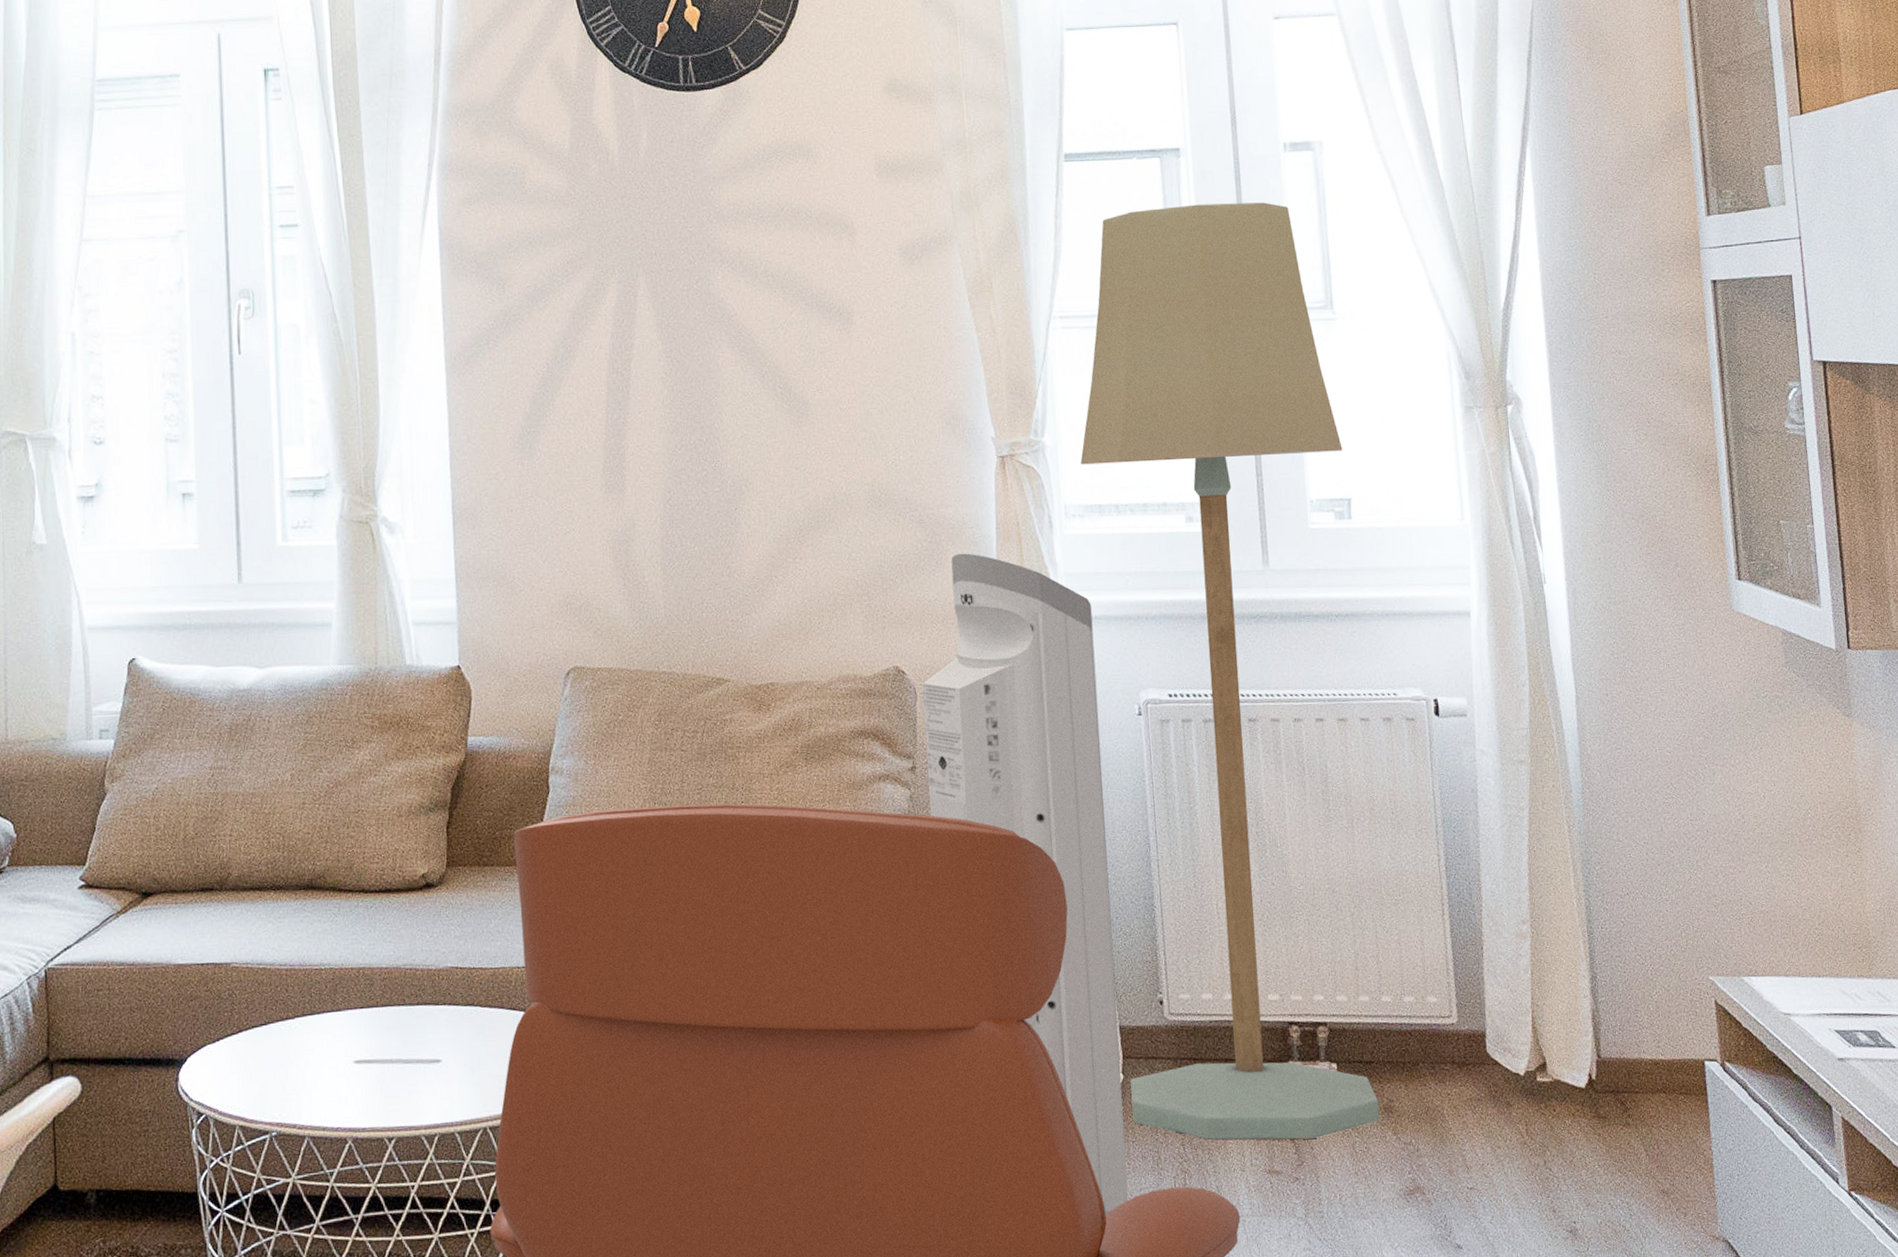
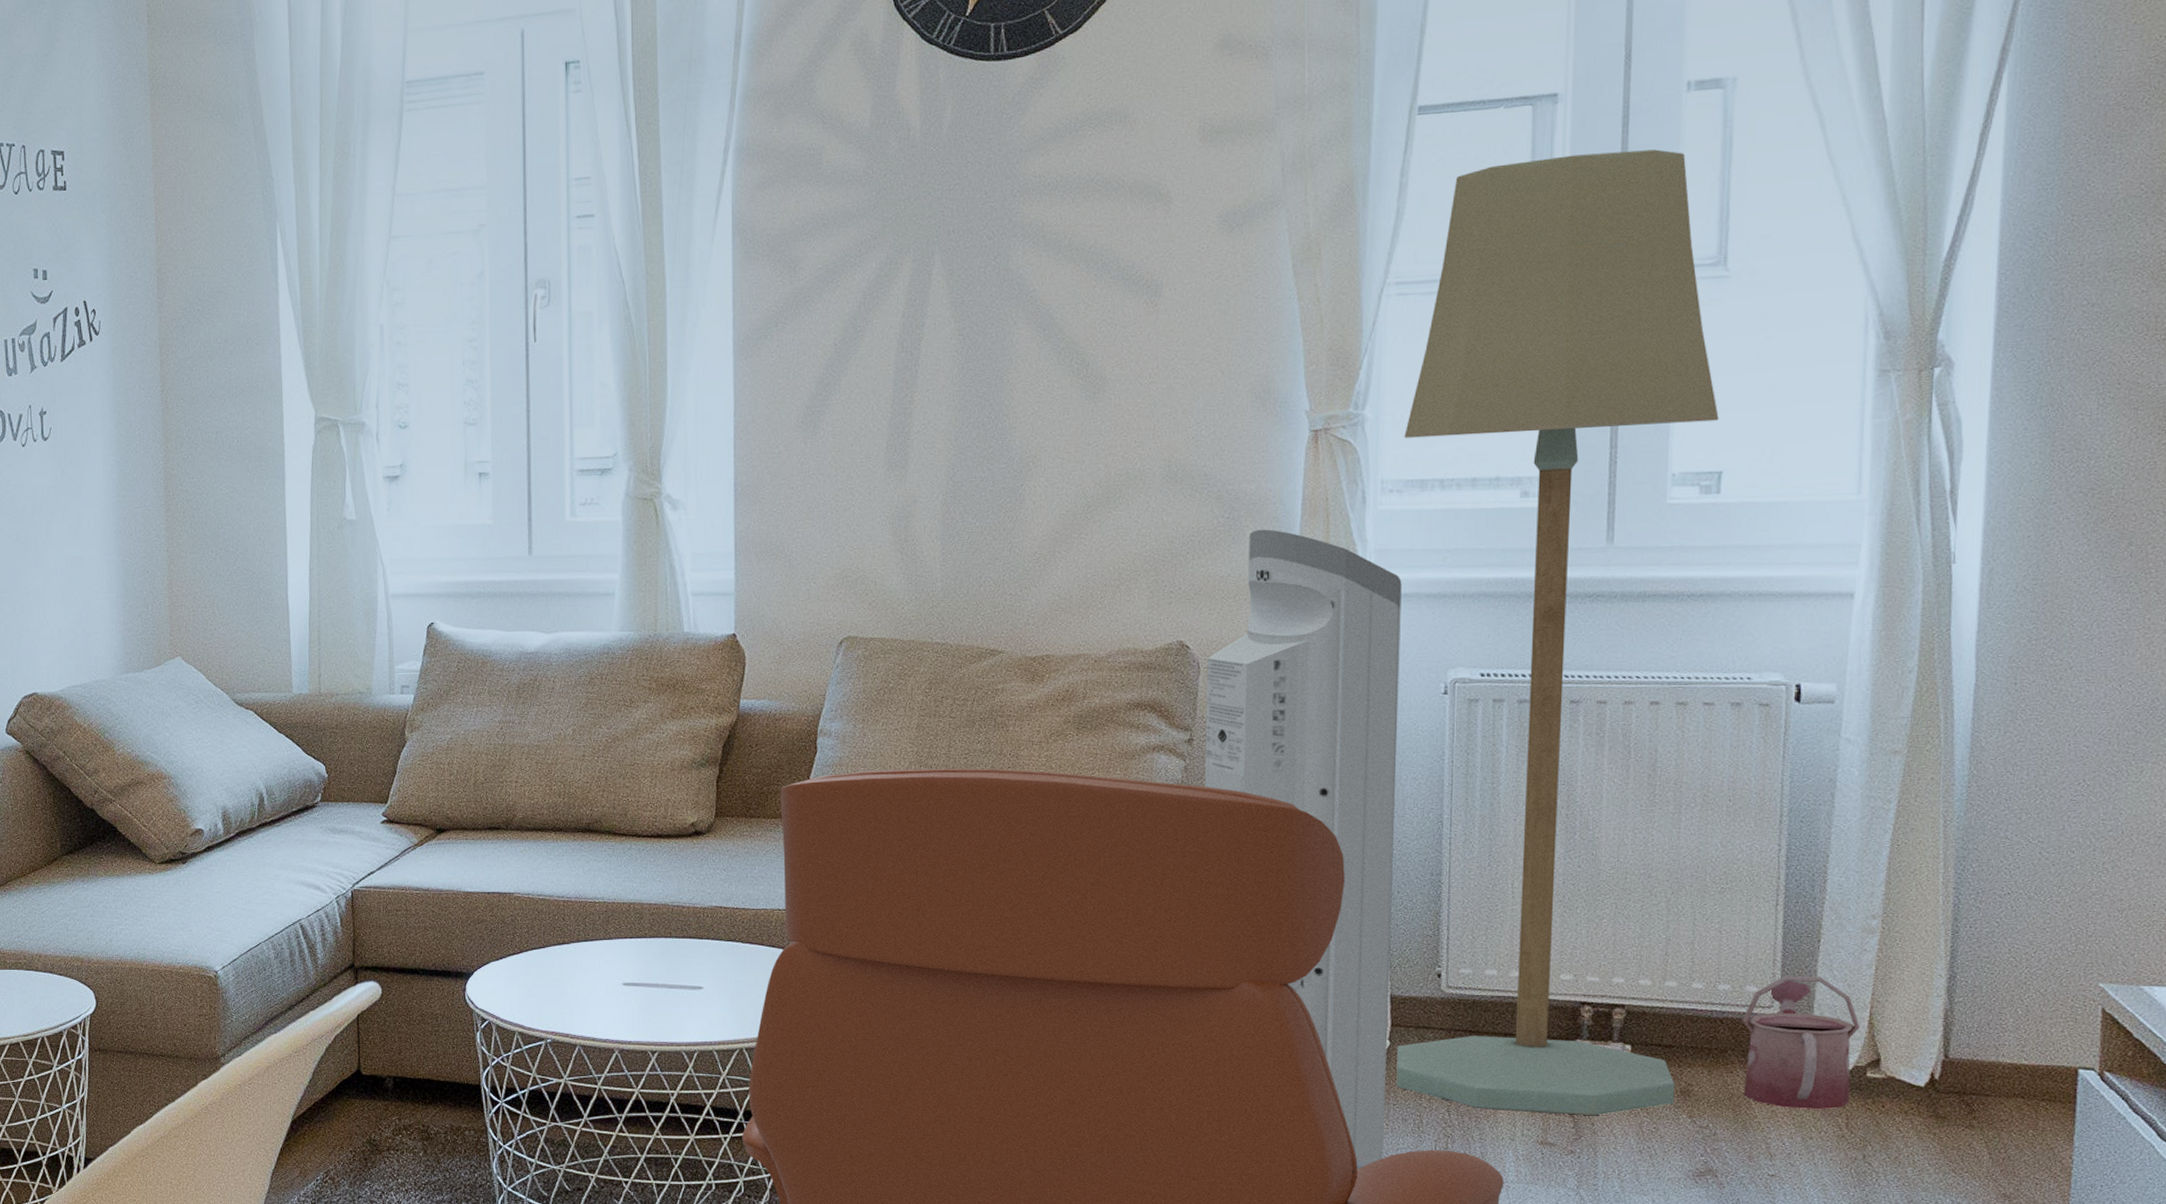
watering can: none [1427,983,1526,1118] -> present [1742,975,1860,1110]

